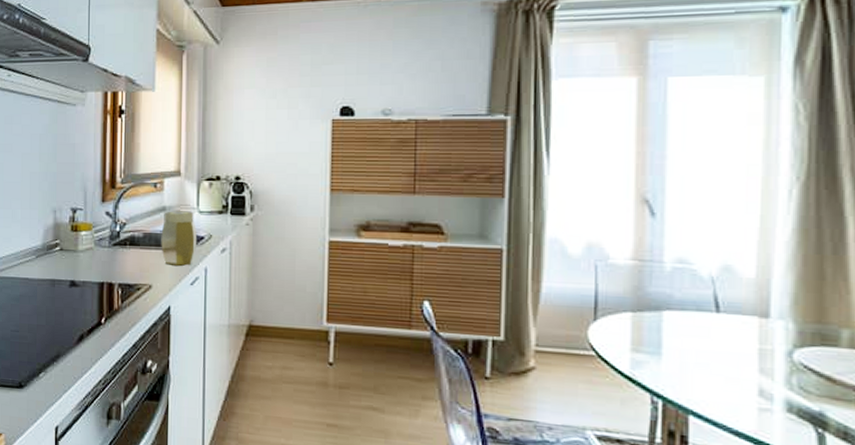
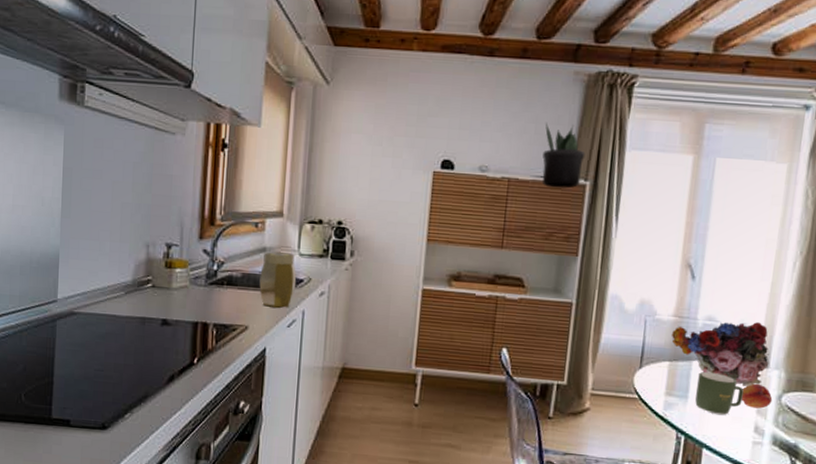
planter: none [453,58,503,126] -> present [541,122,586,189]
flower bouquet: none [632,263,769,342] -> present [672,322,769,388]
mug: none [672,324,737,375] -> present [695,372,744,415]
fruit: none [735,336,780,368] -> present [741,383,773,409]

